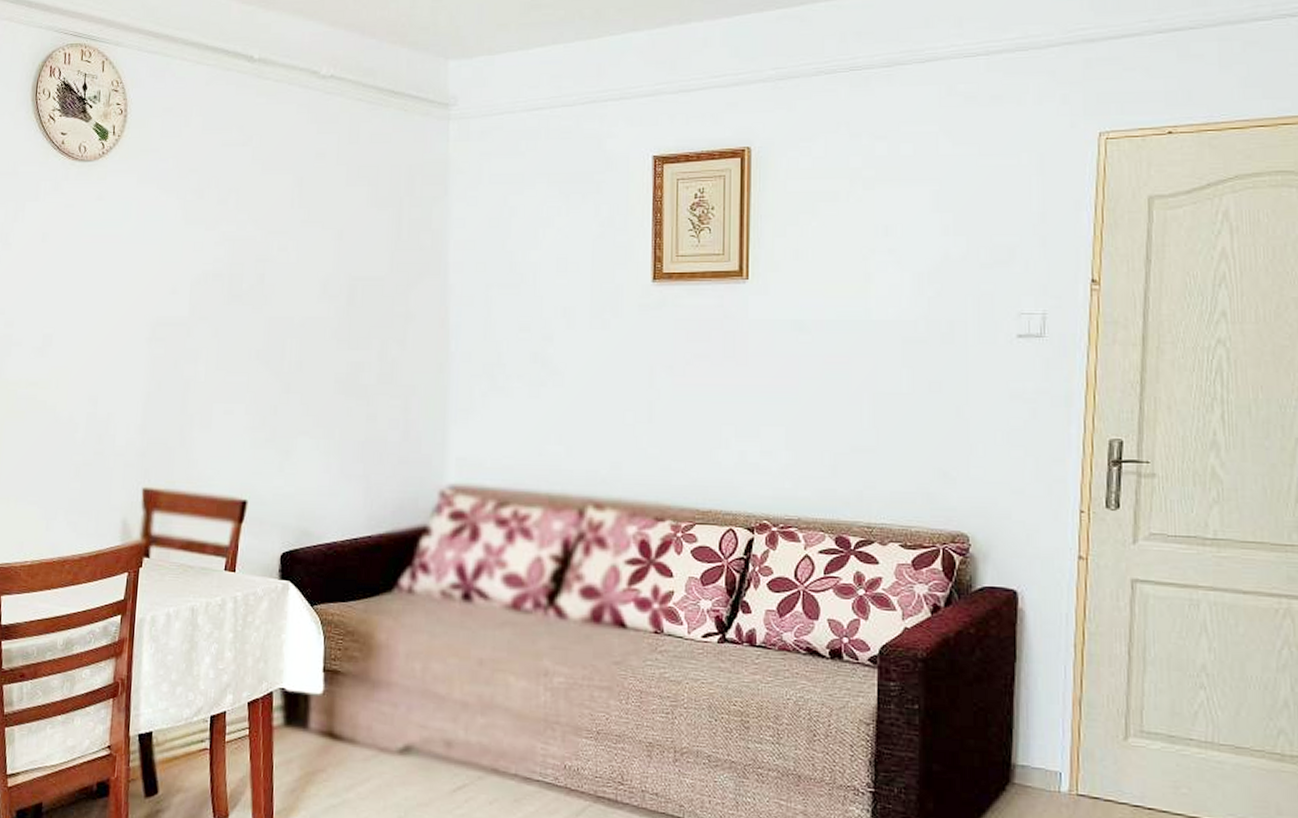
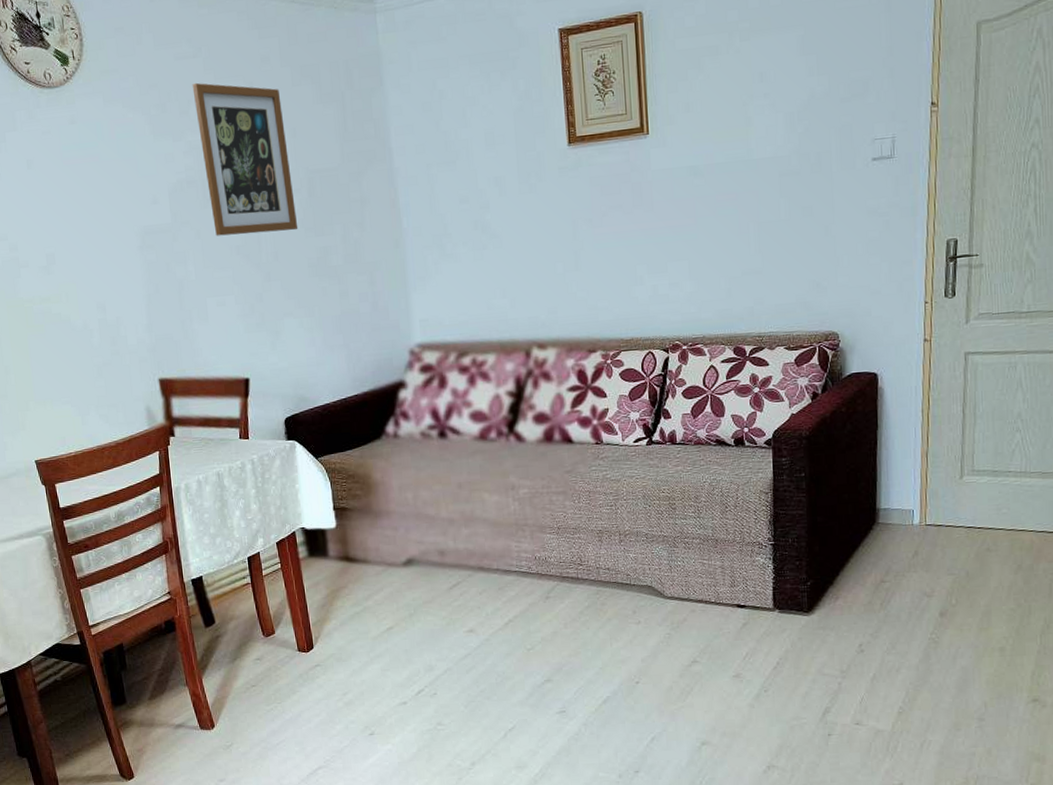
wall art: none [235,171,332,340] -> present [192,82,298,236]

